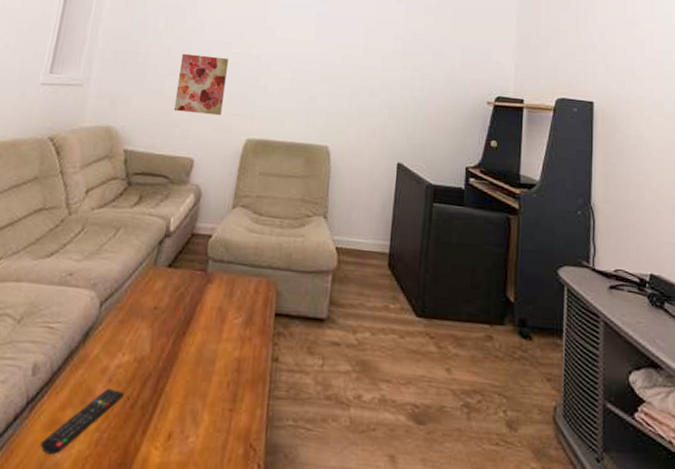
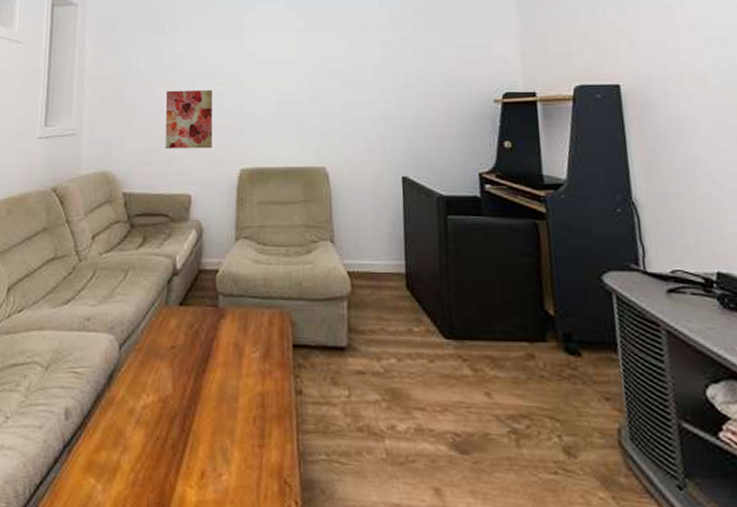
remote control: present [40,387,125,454] -> none [81,428,154,496]

